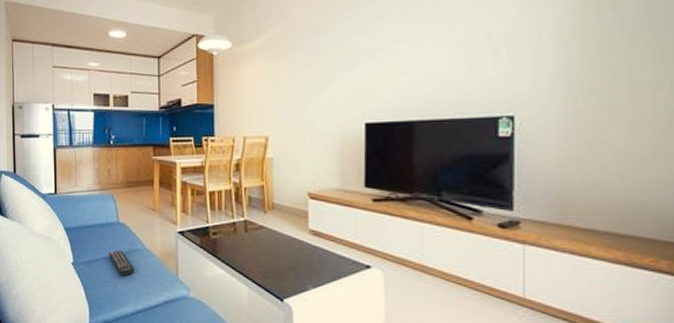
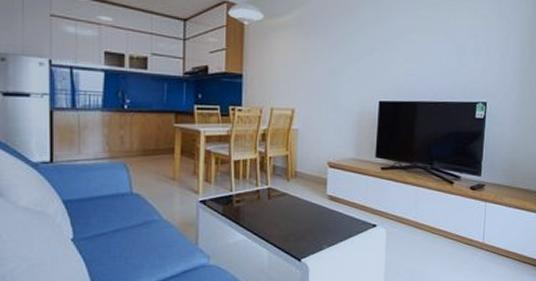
remote control: present [109,250,135,277] -> none [119,222,150,250]

